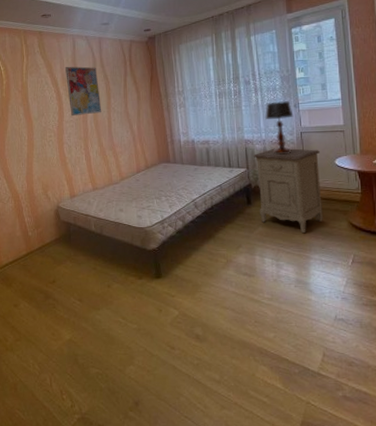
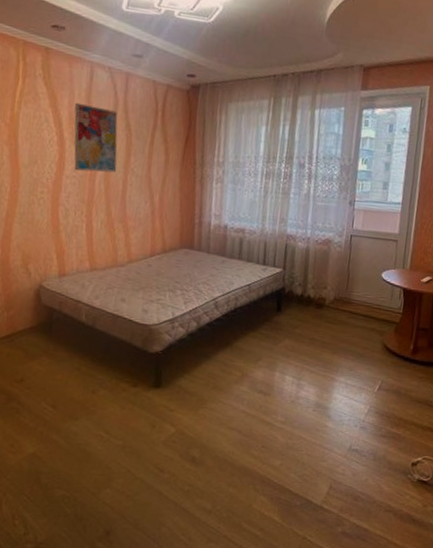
nightstand: present [253,148,323,233] -> none [288,249,368,351]
table lamp: present [265,100,294,155] -> none [314,194,347,259]

